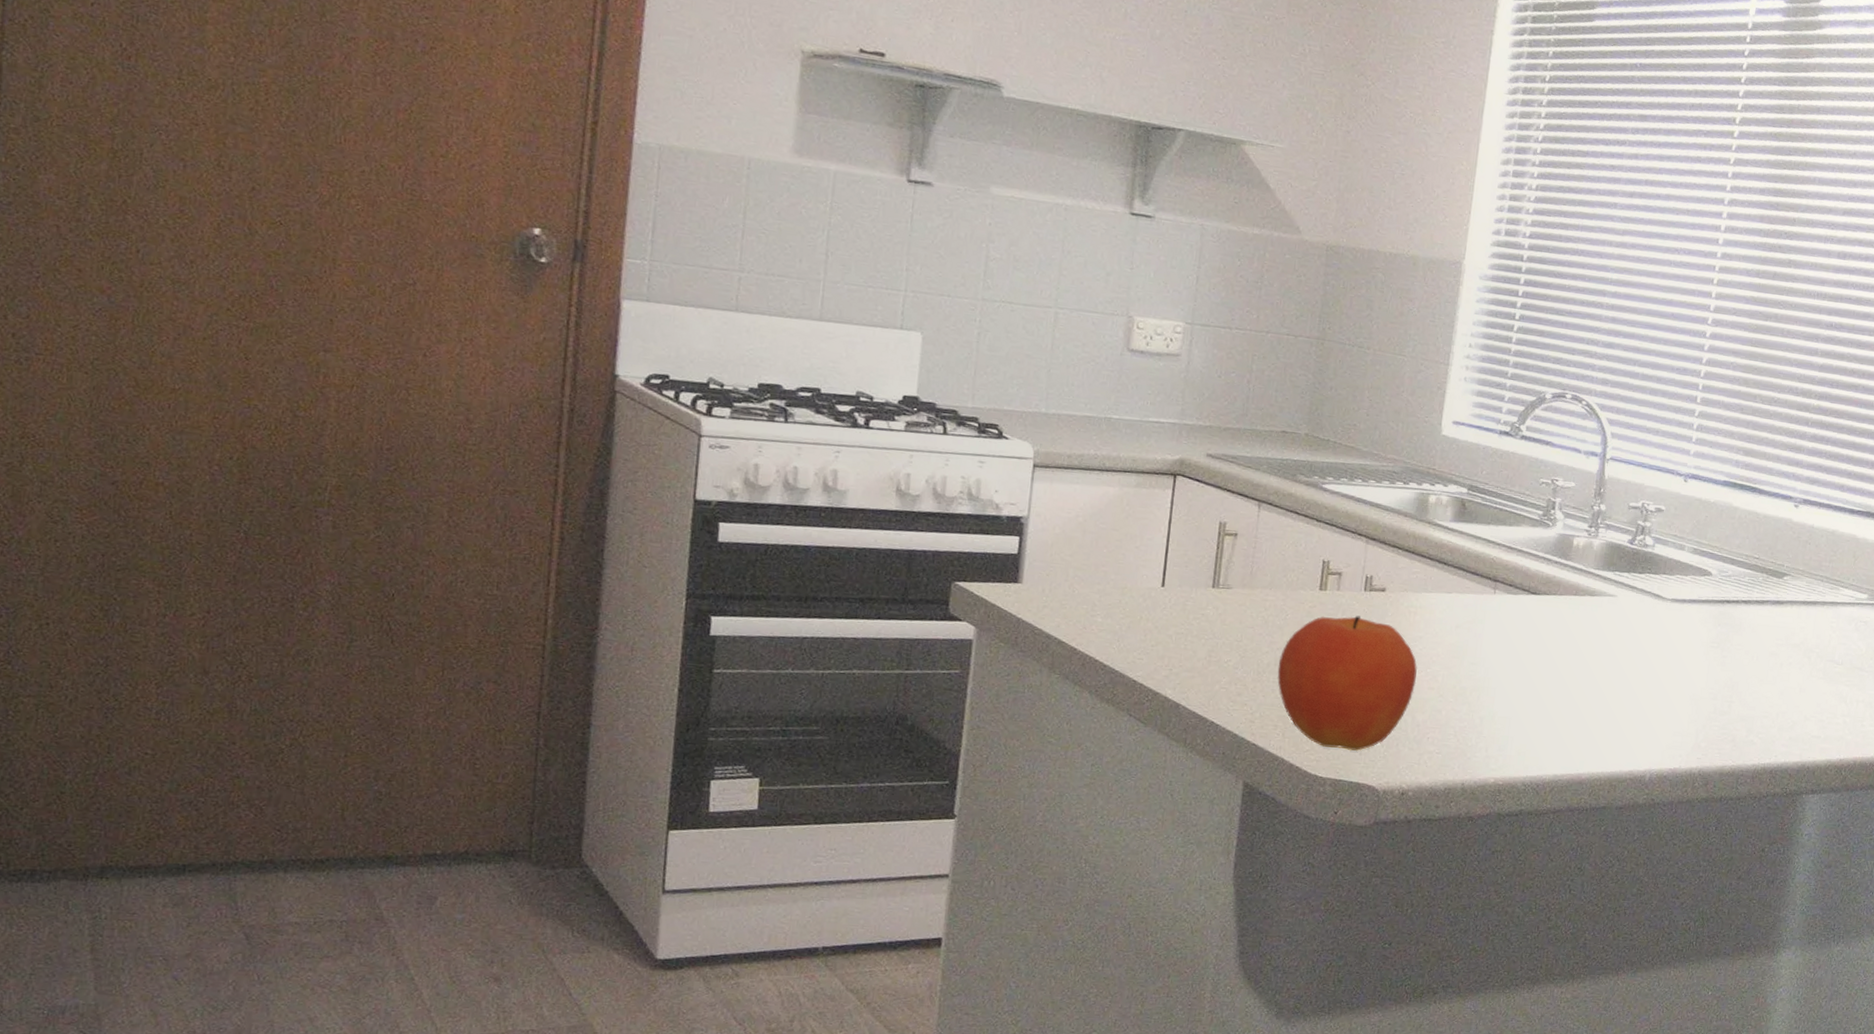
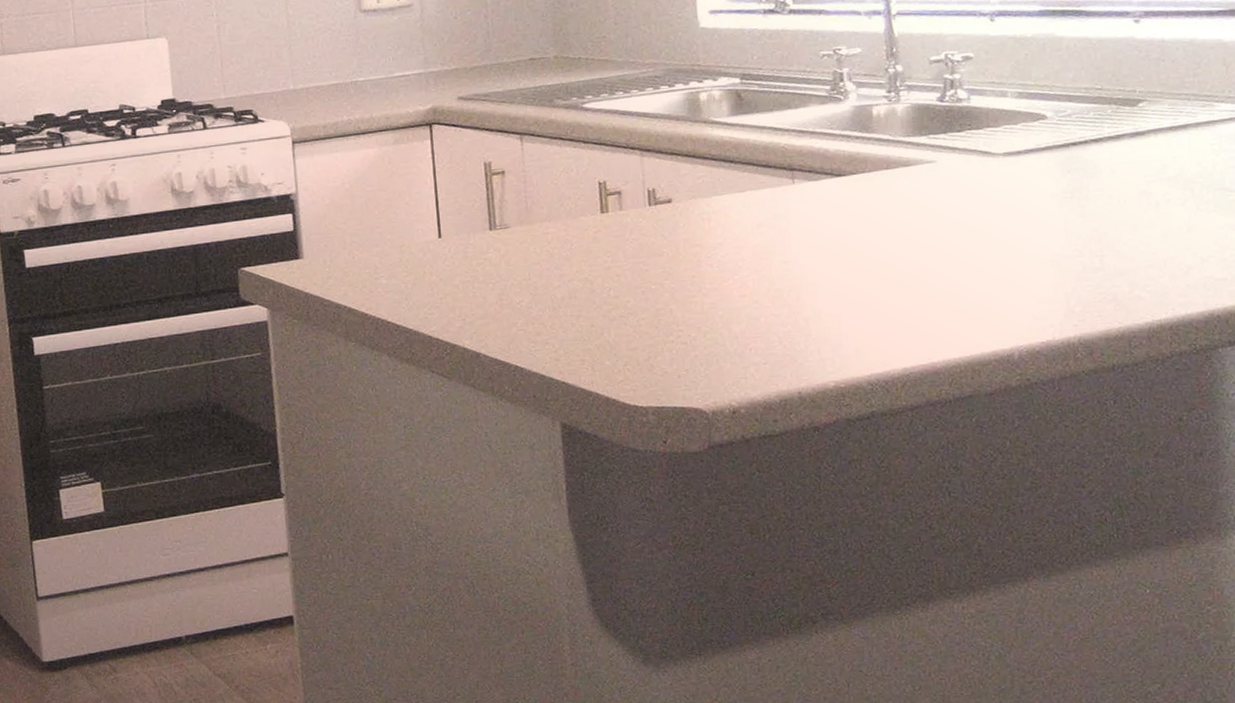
fruit: present [1277,615,1417,751] -> none [572,232,725,375]

